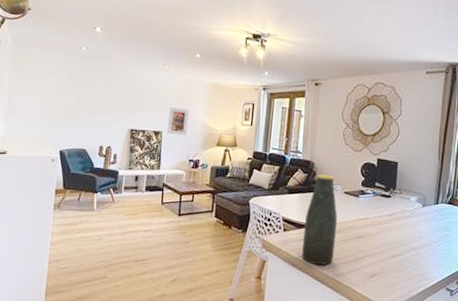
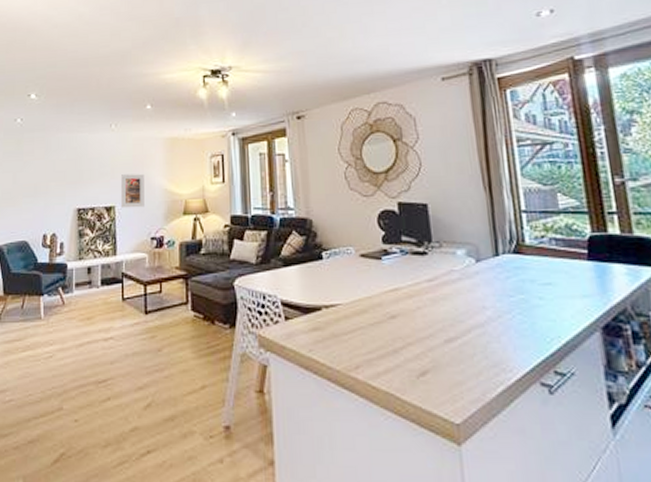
bottle: present [302,174,338,266] -> none [312,234,361,365]

